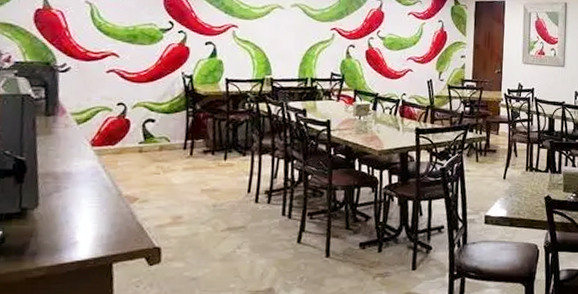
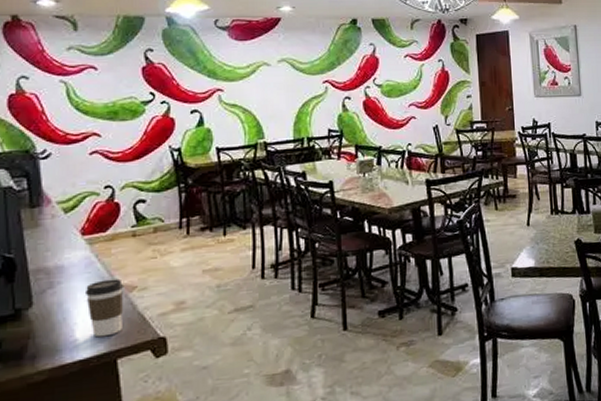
coffee cup: none [89,189,127,242] -> present [86,278,124,338]

